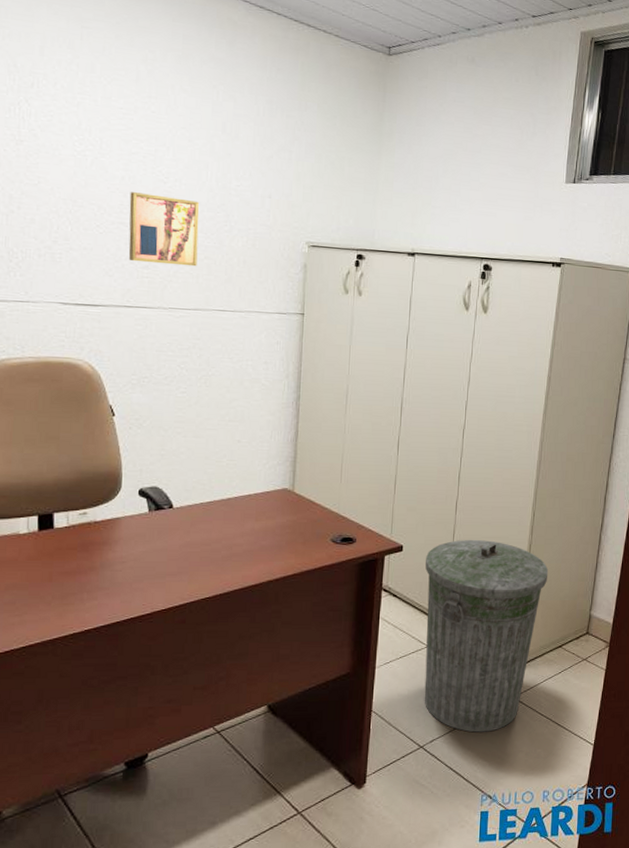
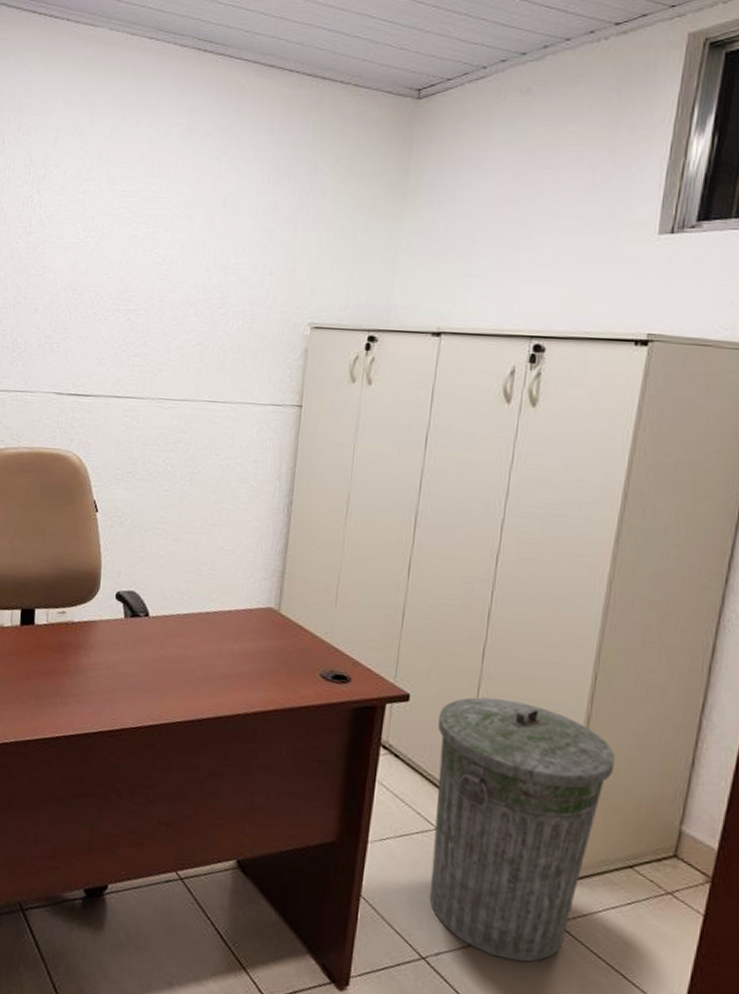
wall art: present [128,192,200,267] -> none [121,277,195,354]

